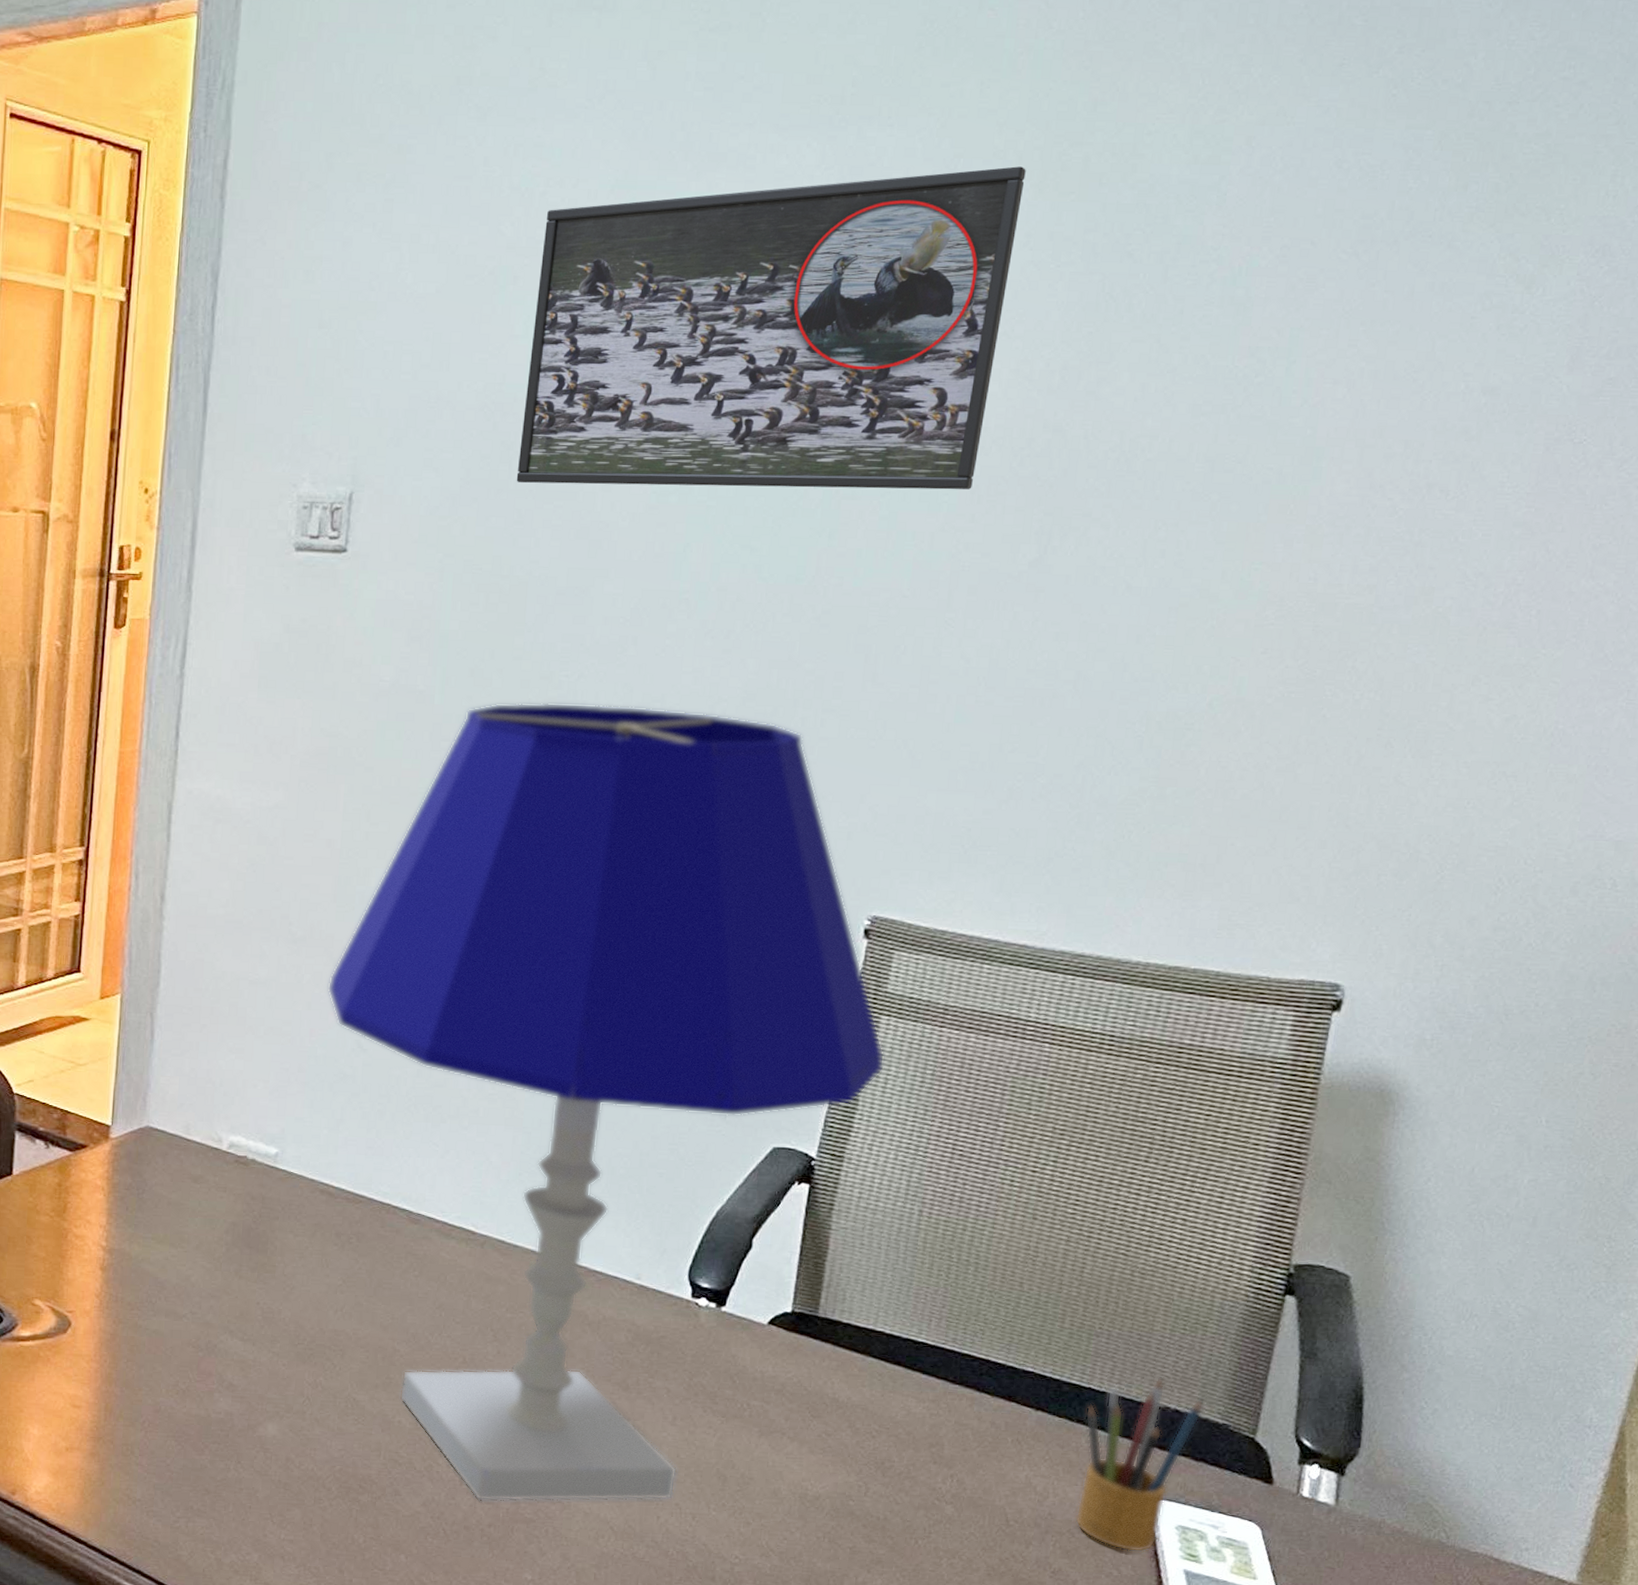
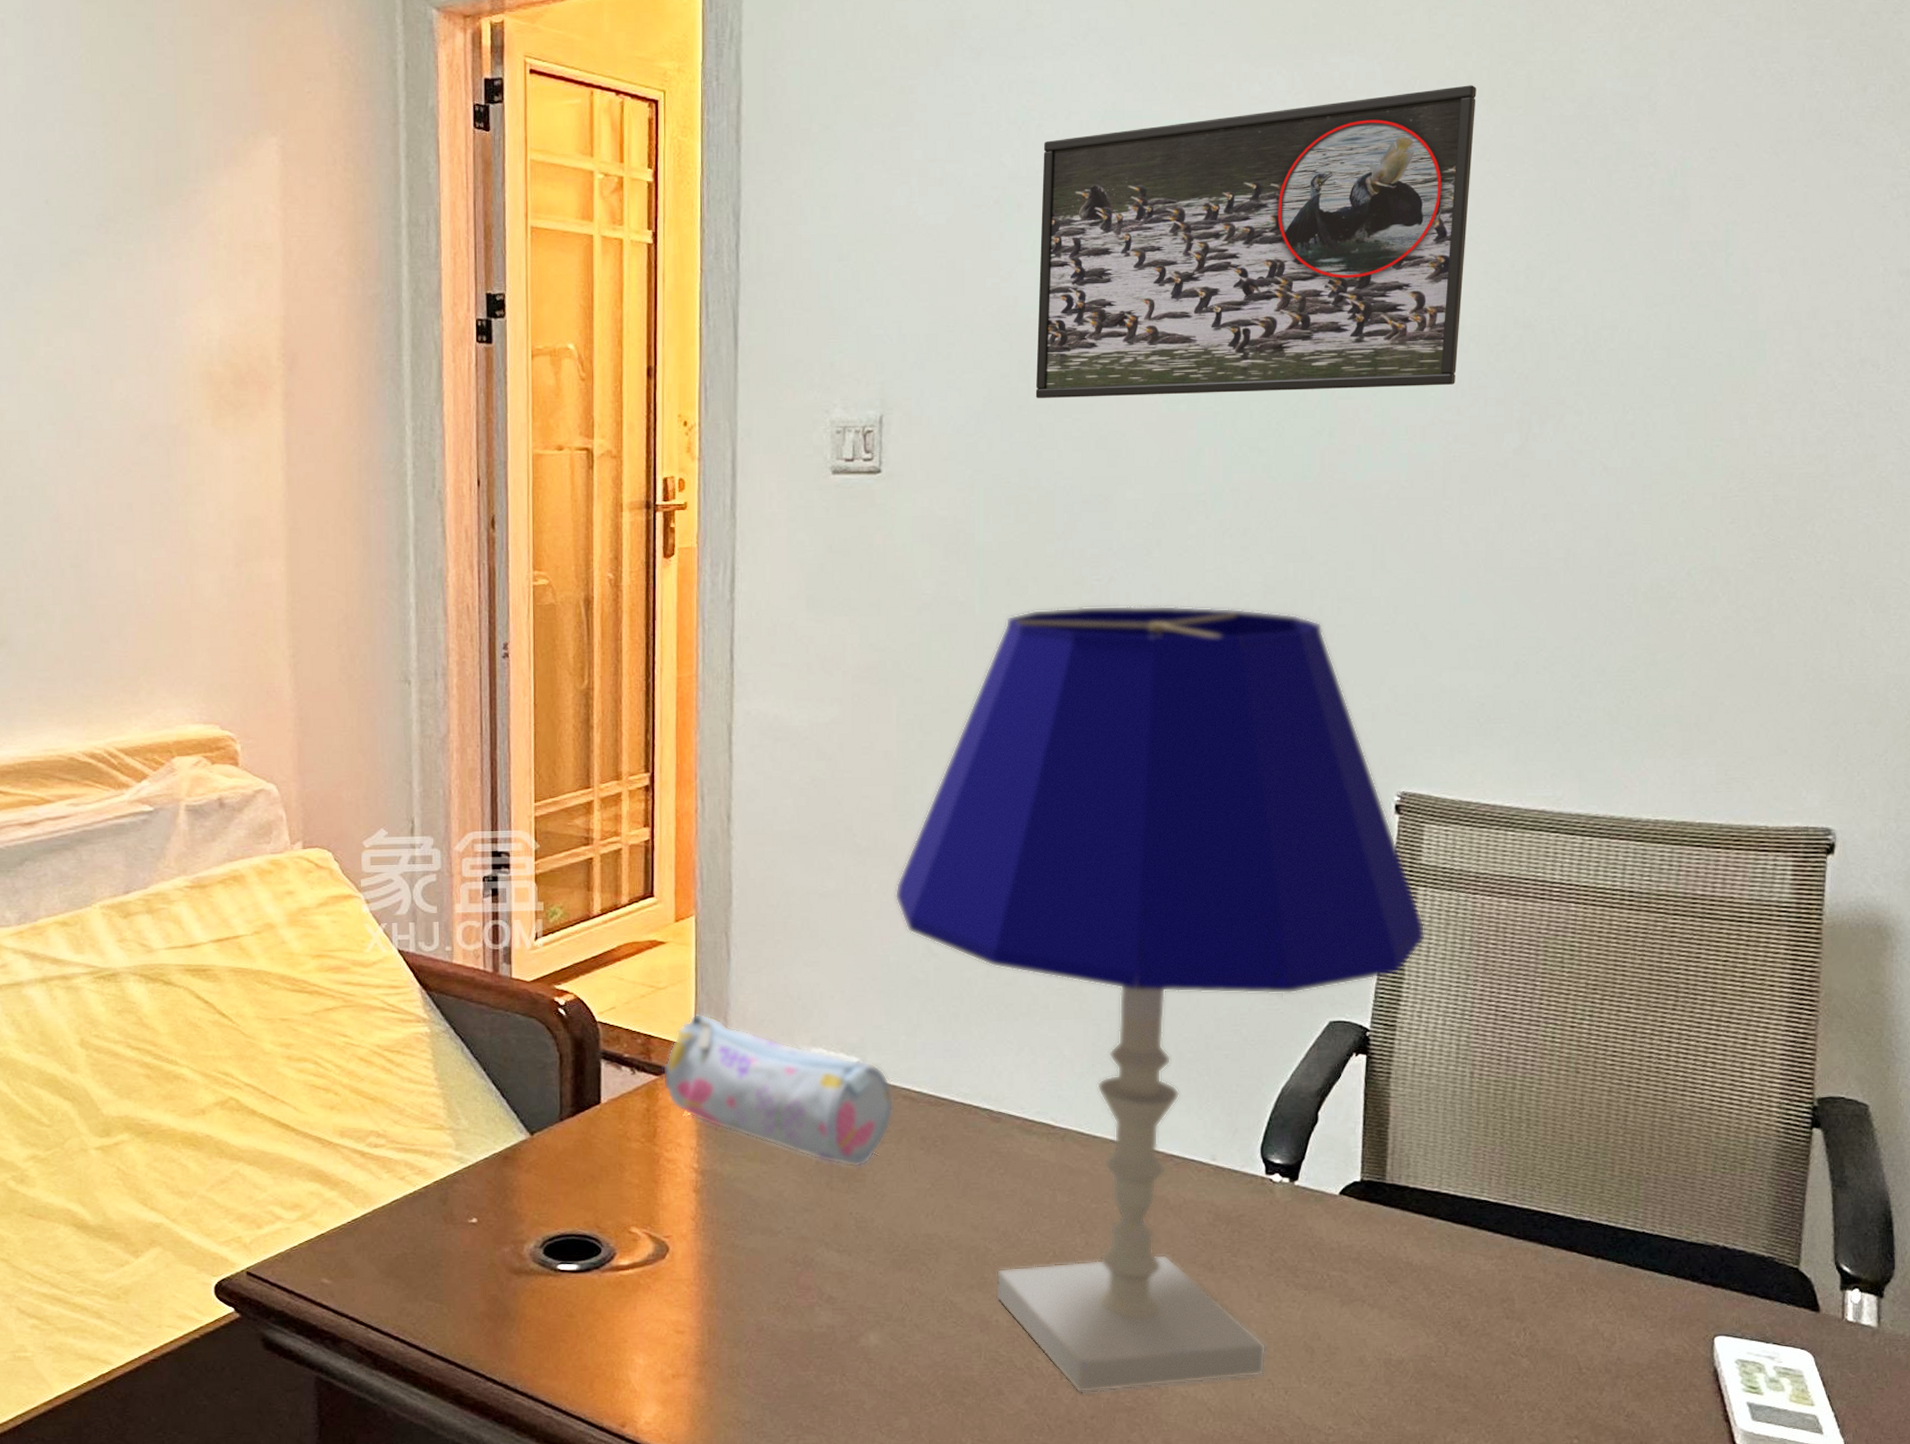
pencil case: none [76,1092,311,1258] -> present [662,1013,894,1168]
pencil box: present [1075,1377,1204,1553] -> none [1642,1216,1749,1389]

